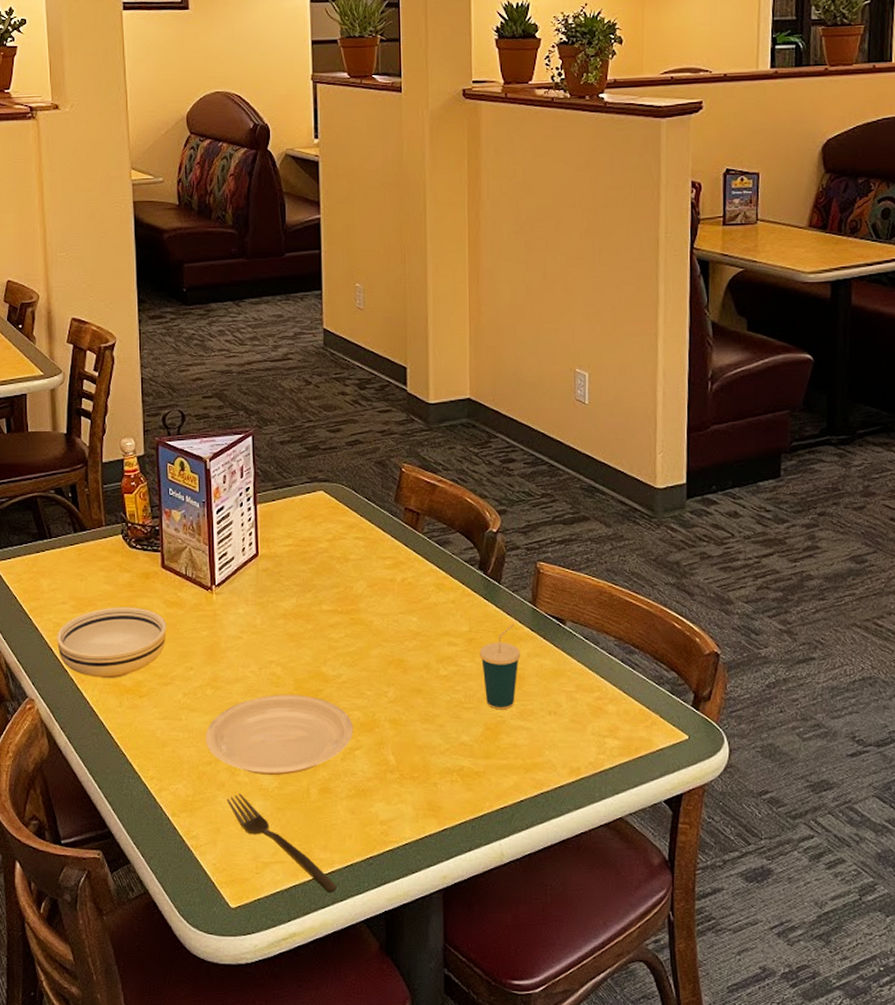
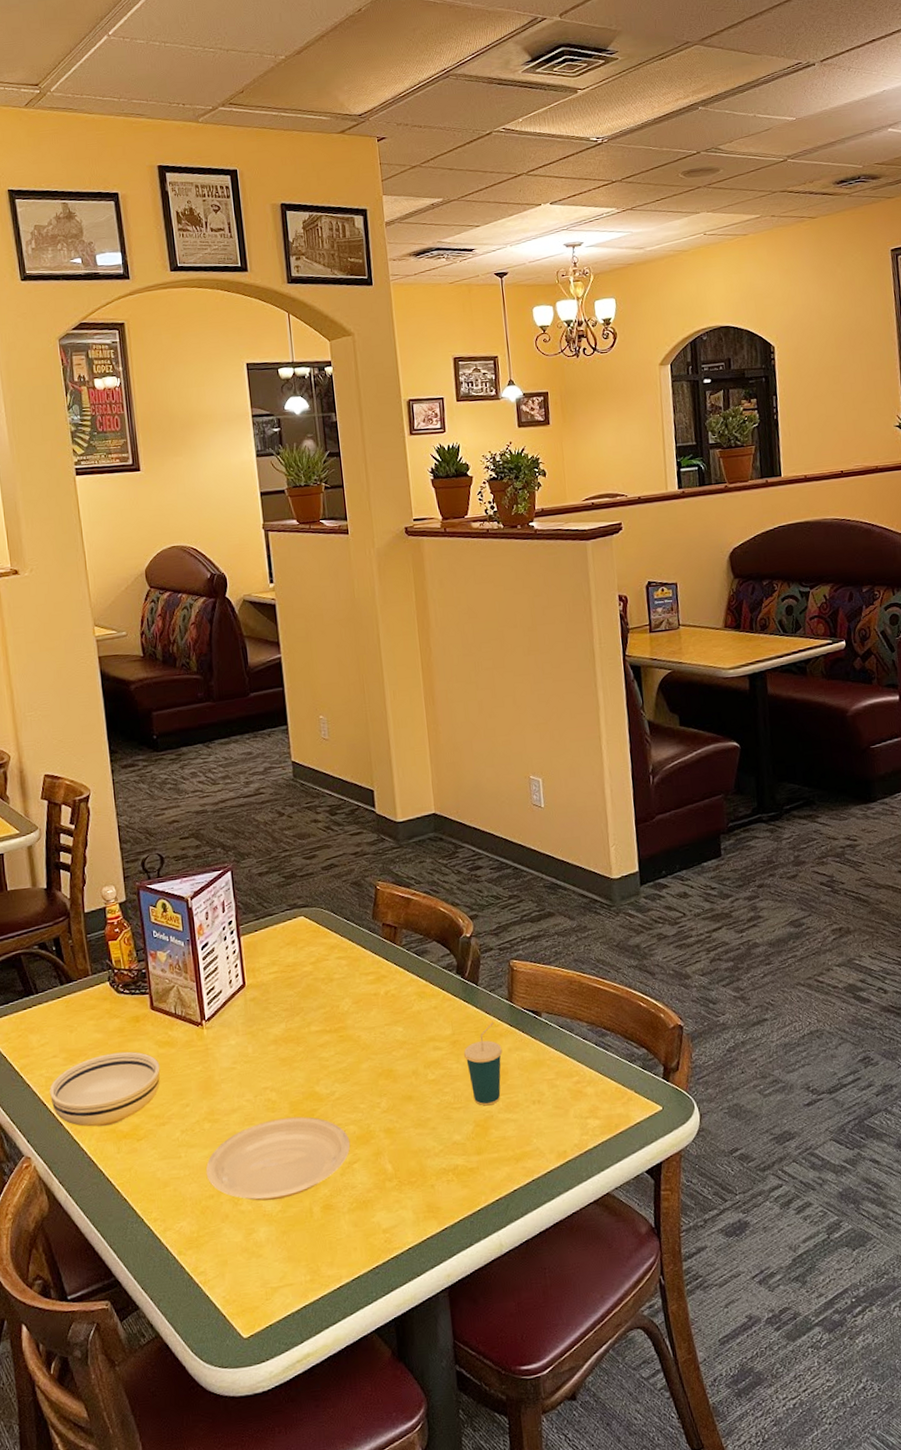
fork: present [226,793,337,893] -> none [231,1222,346,1309]

